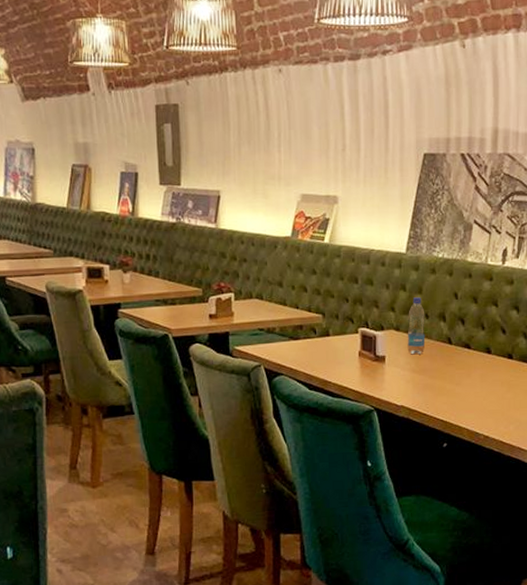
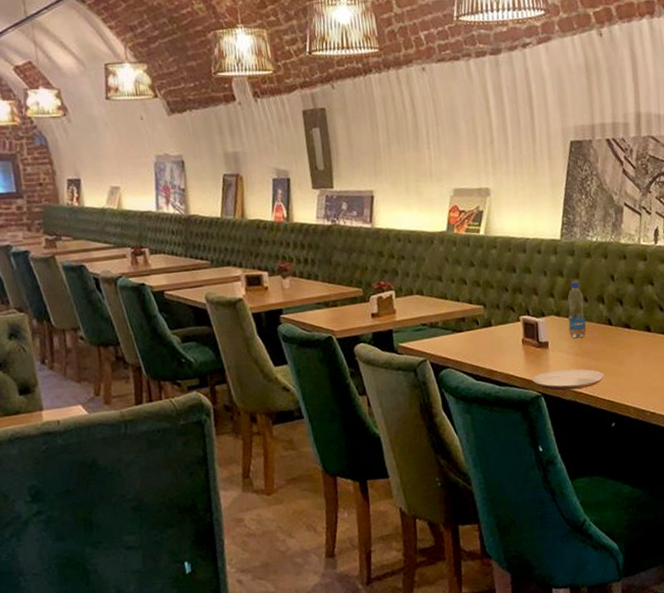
plate: none [366,385,440,407] -> present [532,368,605,390]

